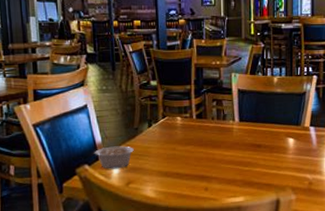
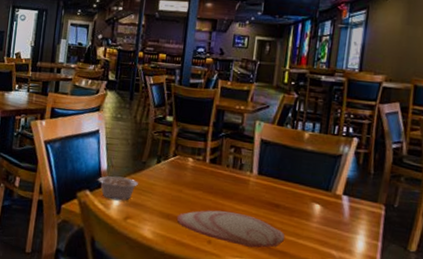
plate: none [175,158,268,187] -> present [177,210,285,248]

